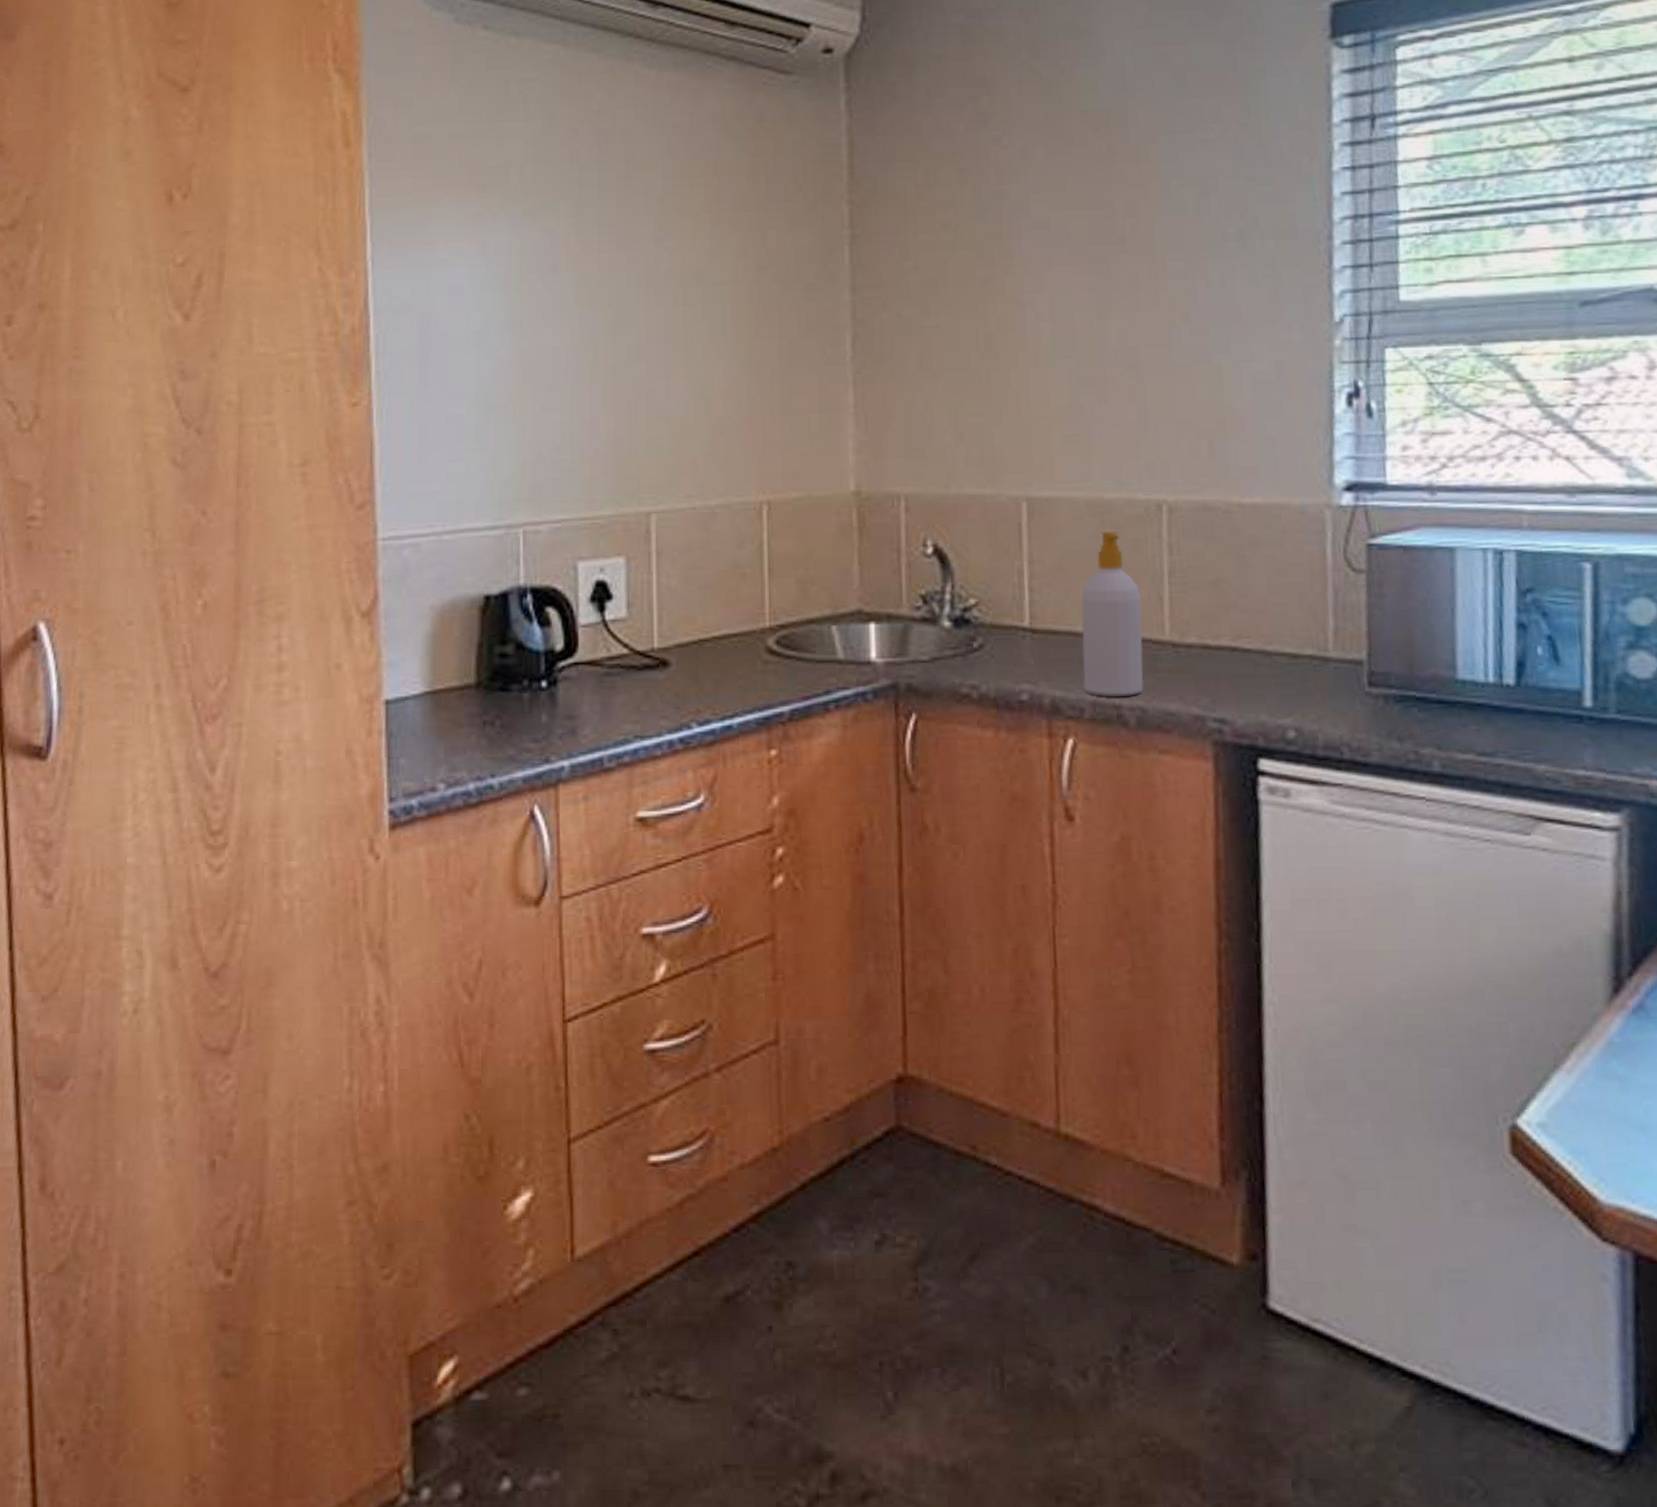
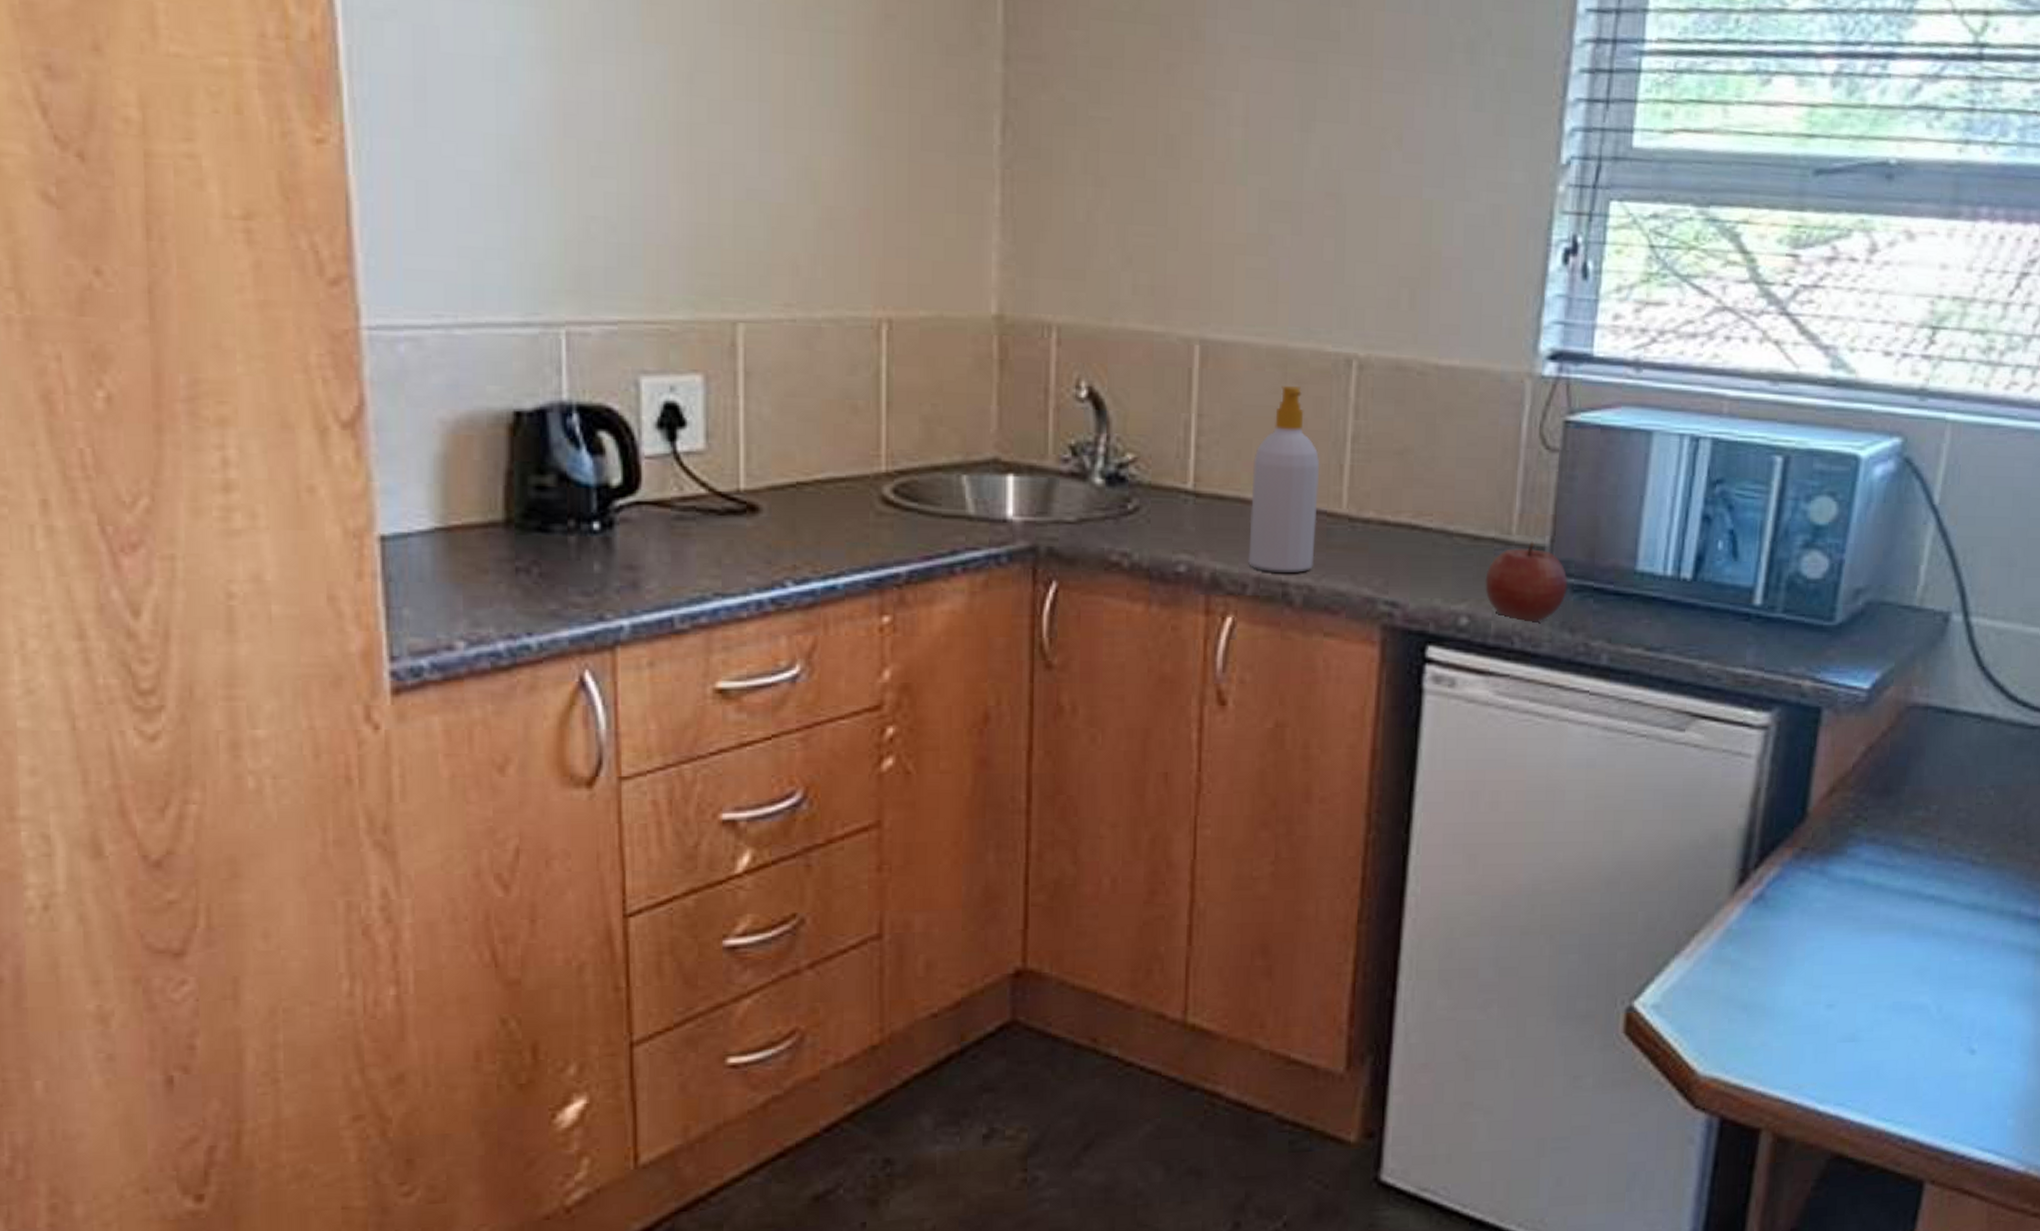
fruit: none [1308,656,1390,733] -> present [1485,541,1568,622]

